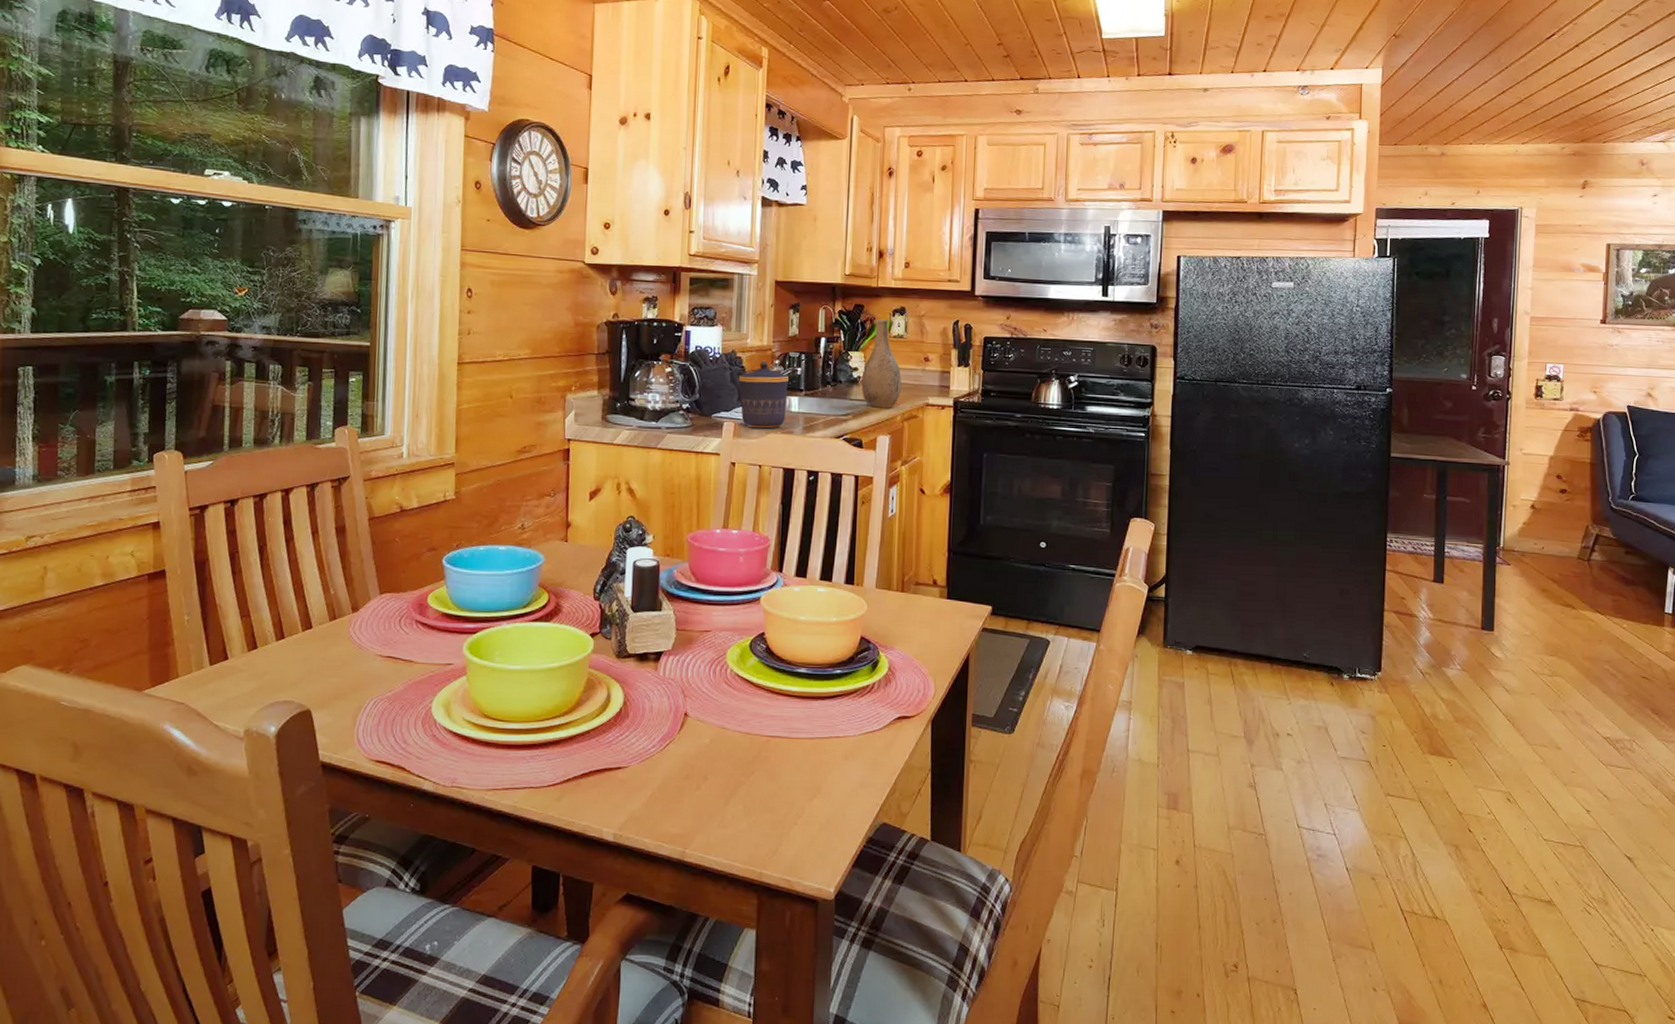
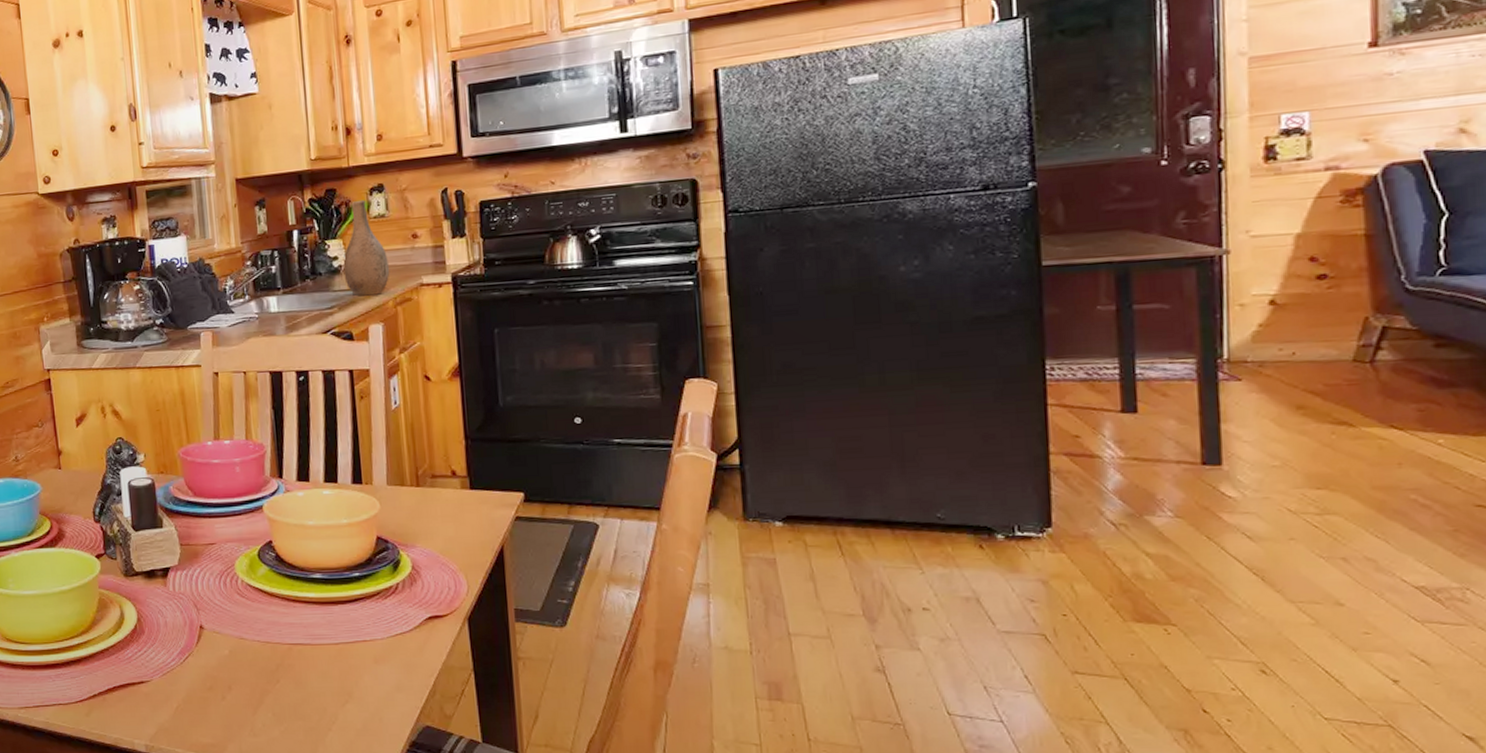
decorative jar: present [738,360,789,429] -> none [210,263,265,335]

